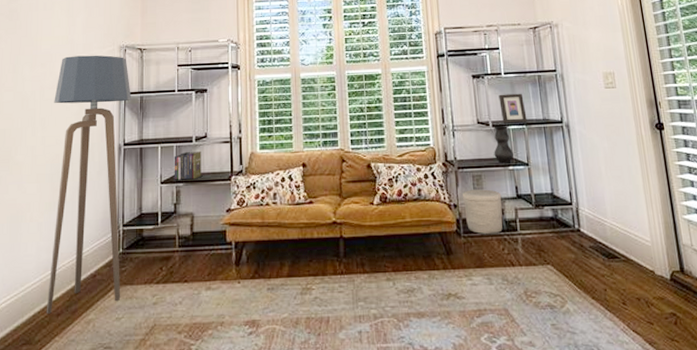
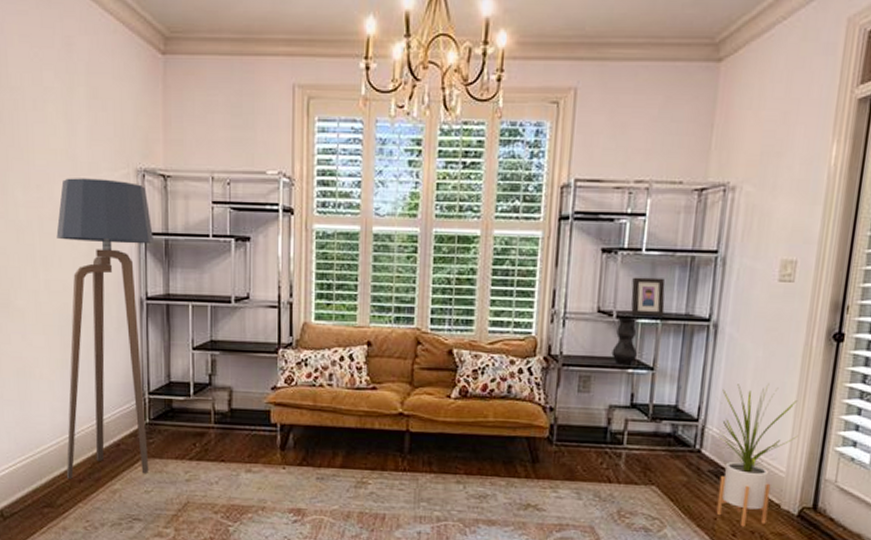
books: present [174,150,202,180] -> none [208,313,242,348]
woven basket: present [463,189,503,235] -> none [561,392,612,445]
house plant: none [585,168,652,295] -> present [711,384,798,527]

